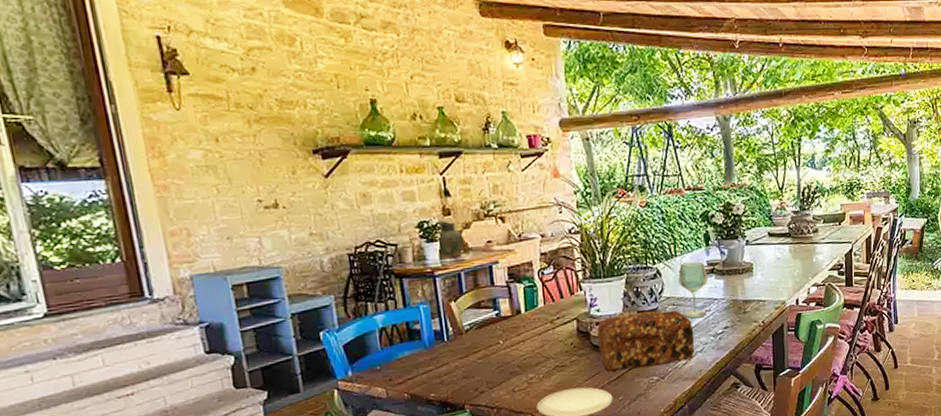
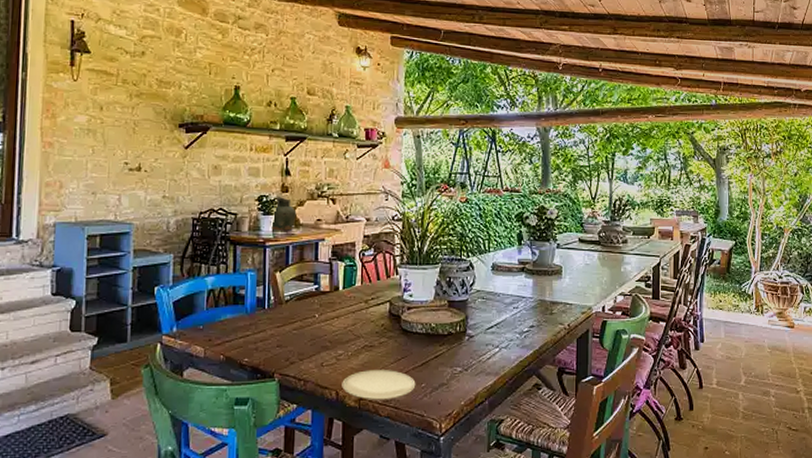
bread loaf: present [596,310,695,372] -> none [407,301,500,357]
wine glass: present [678,261,708,319] -> none [490,259,518,314]

